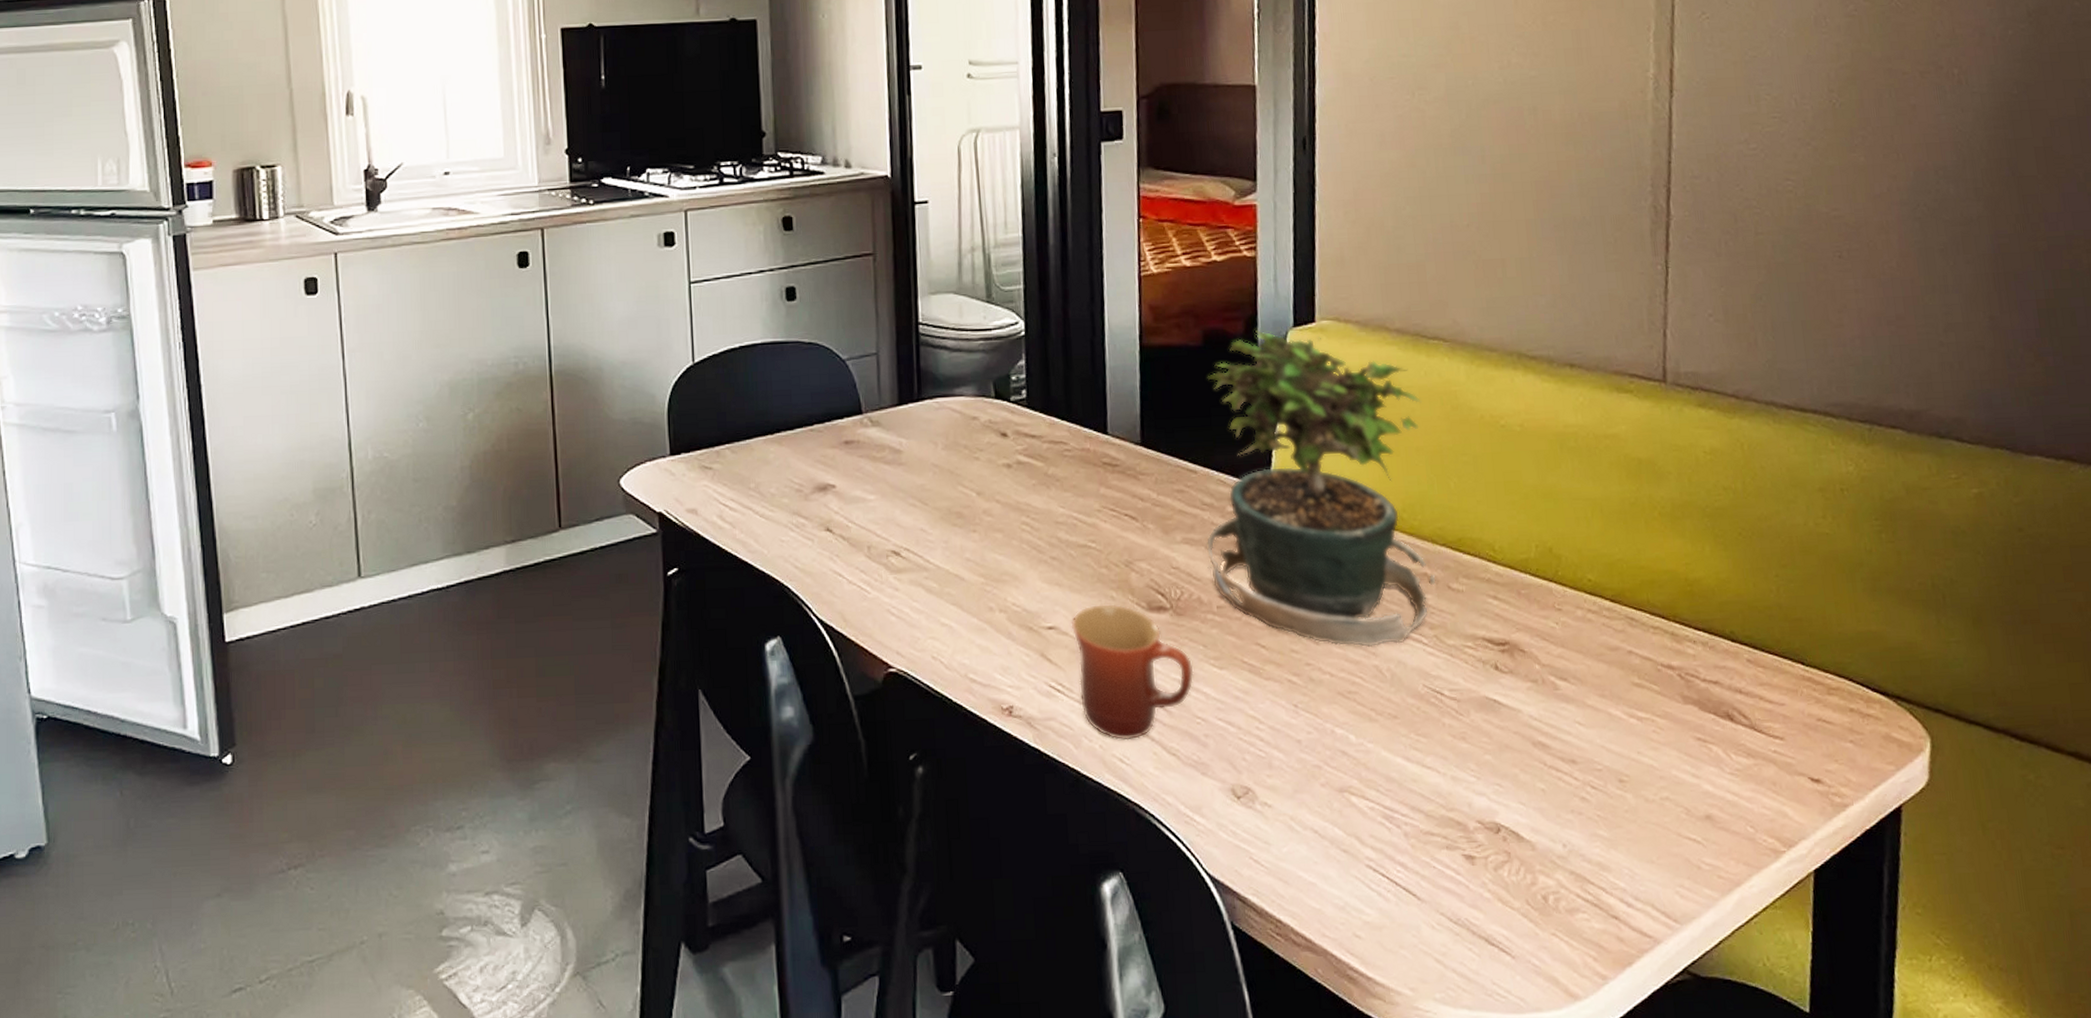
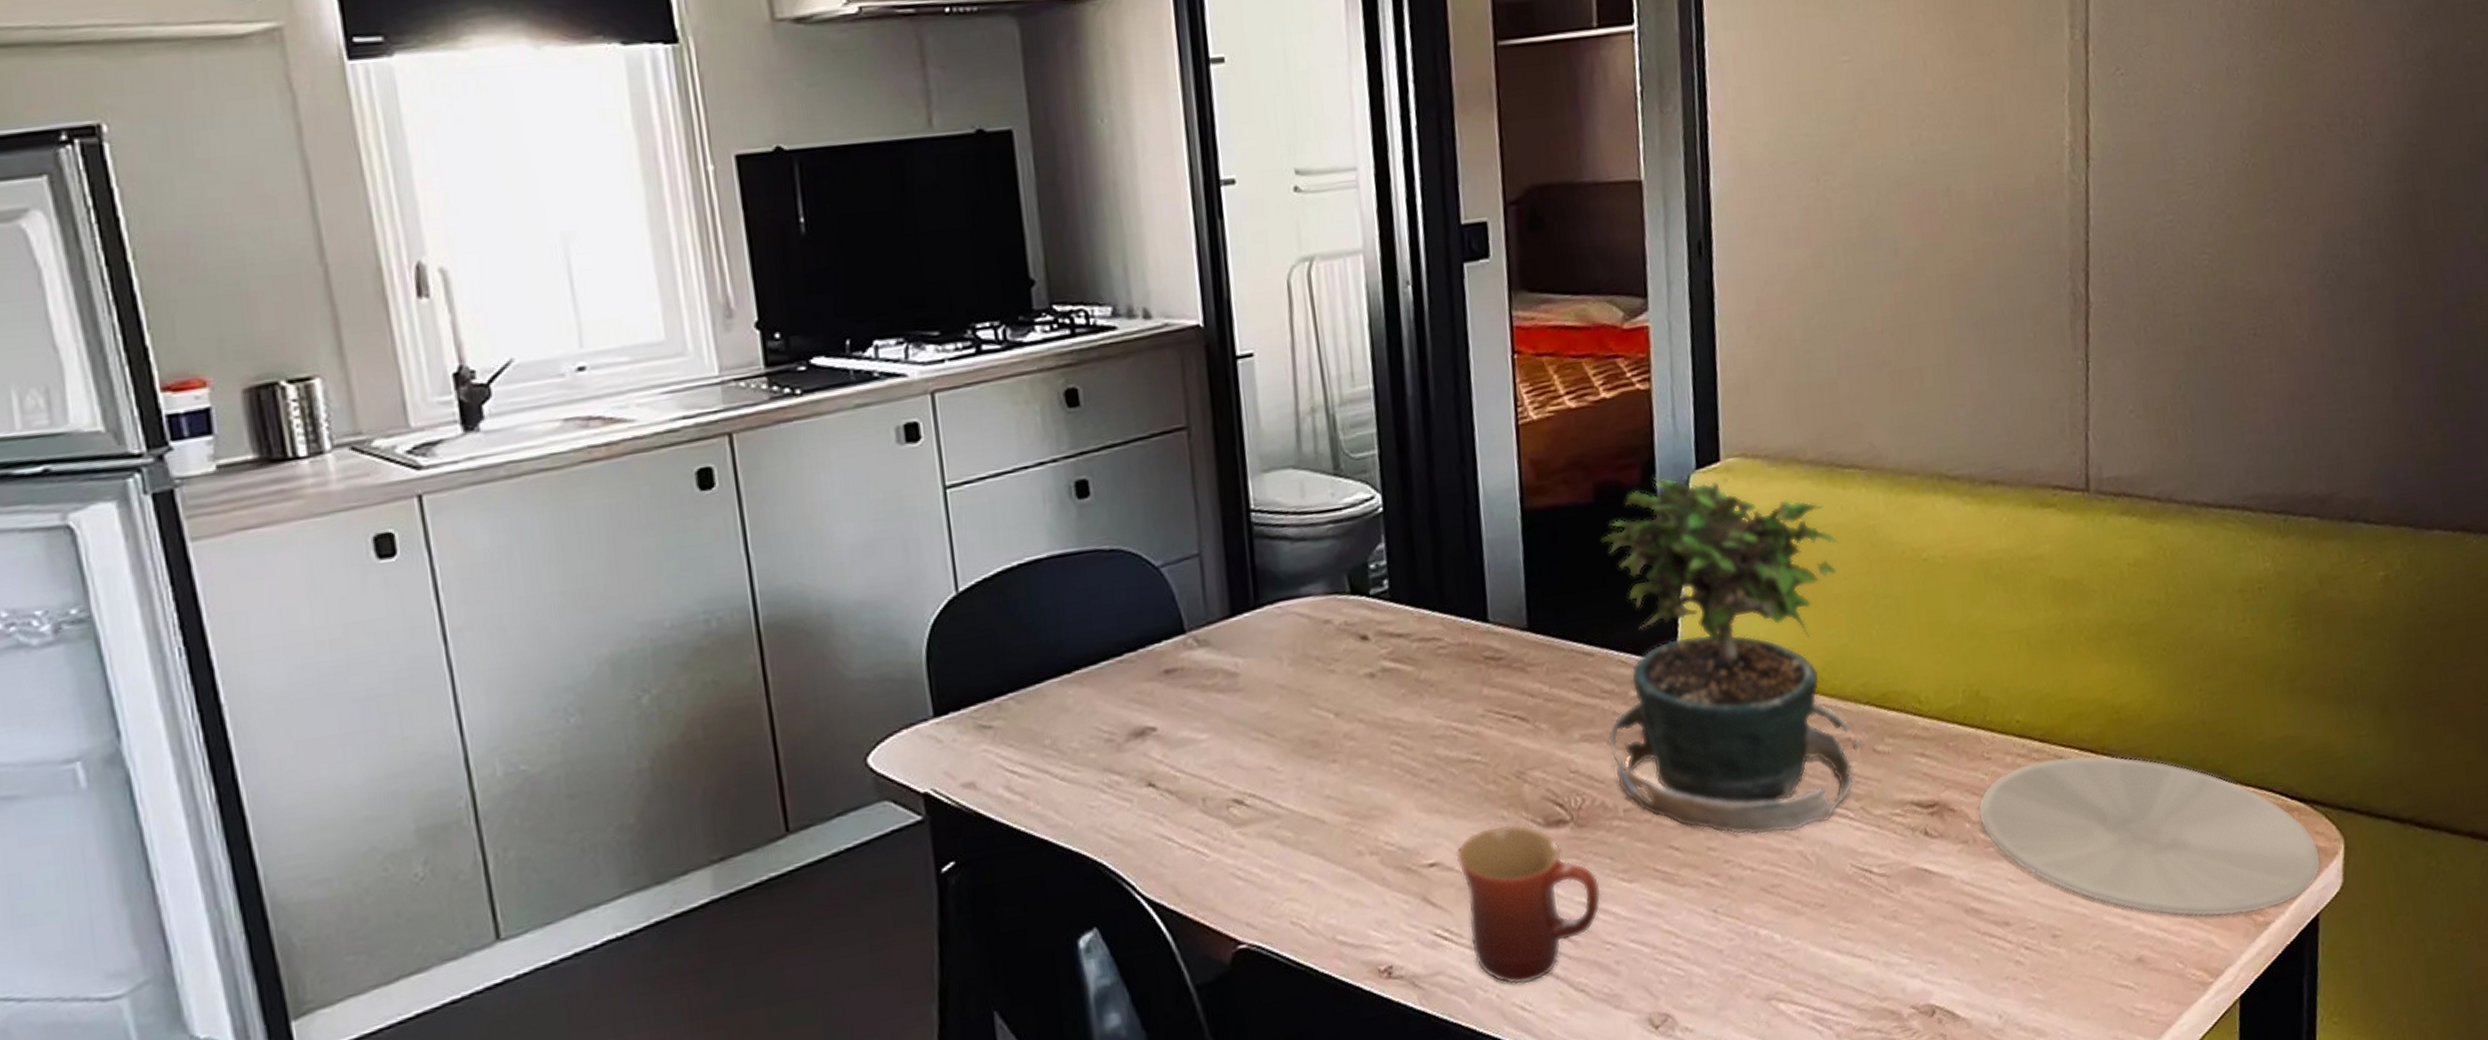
plate: none [1548,618,1905,793] -> present [1978,755,2321,917]

